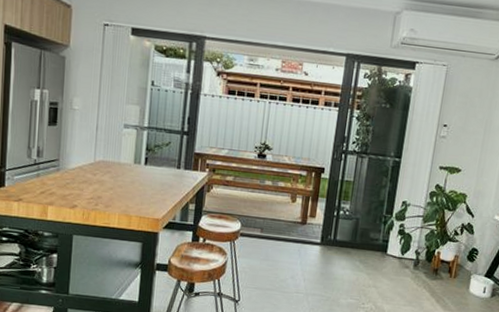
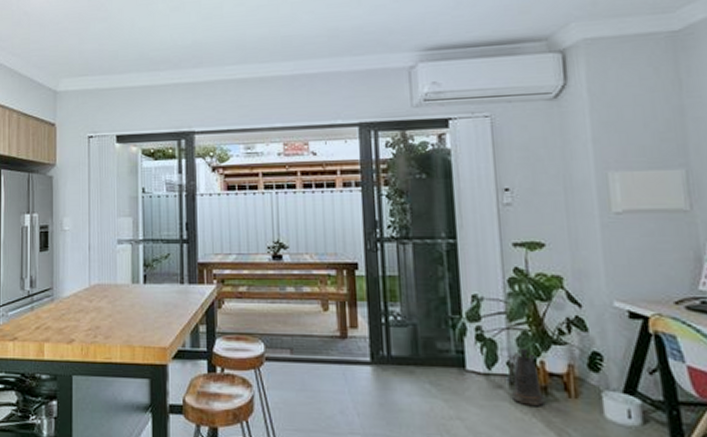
watering can: none [413,242,435,281] -> present [509,348,546,406]

